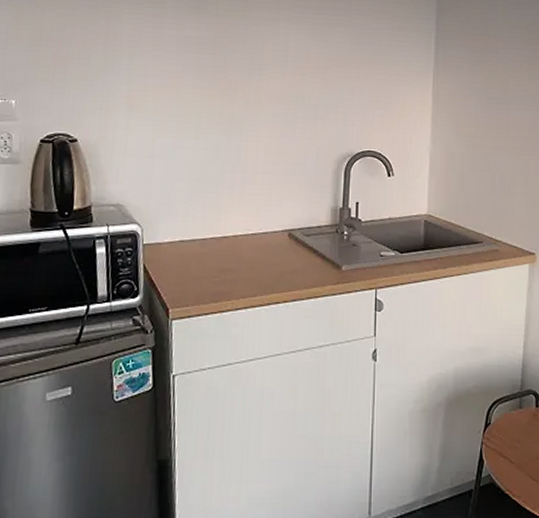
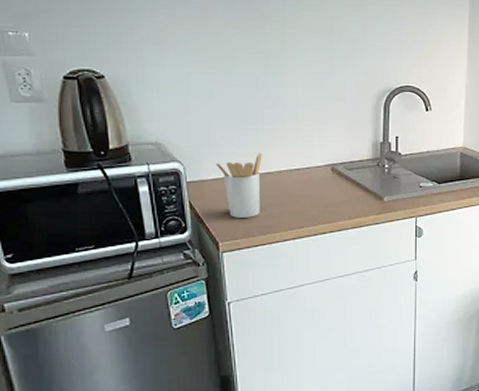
utensil holder: none [173,216,219,284] -> present [215,152,262,218]

